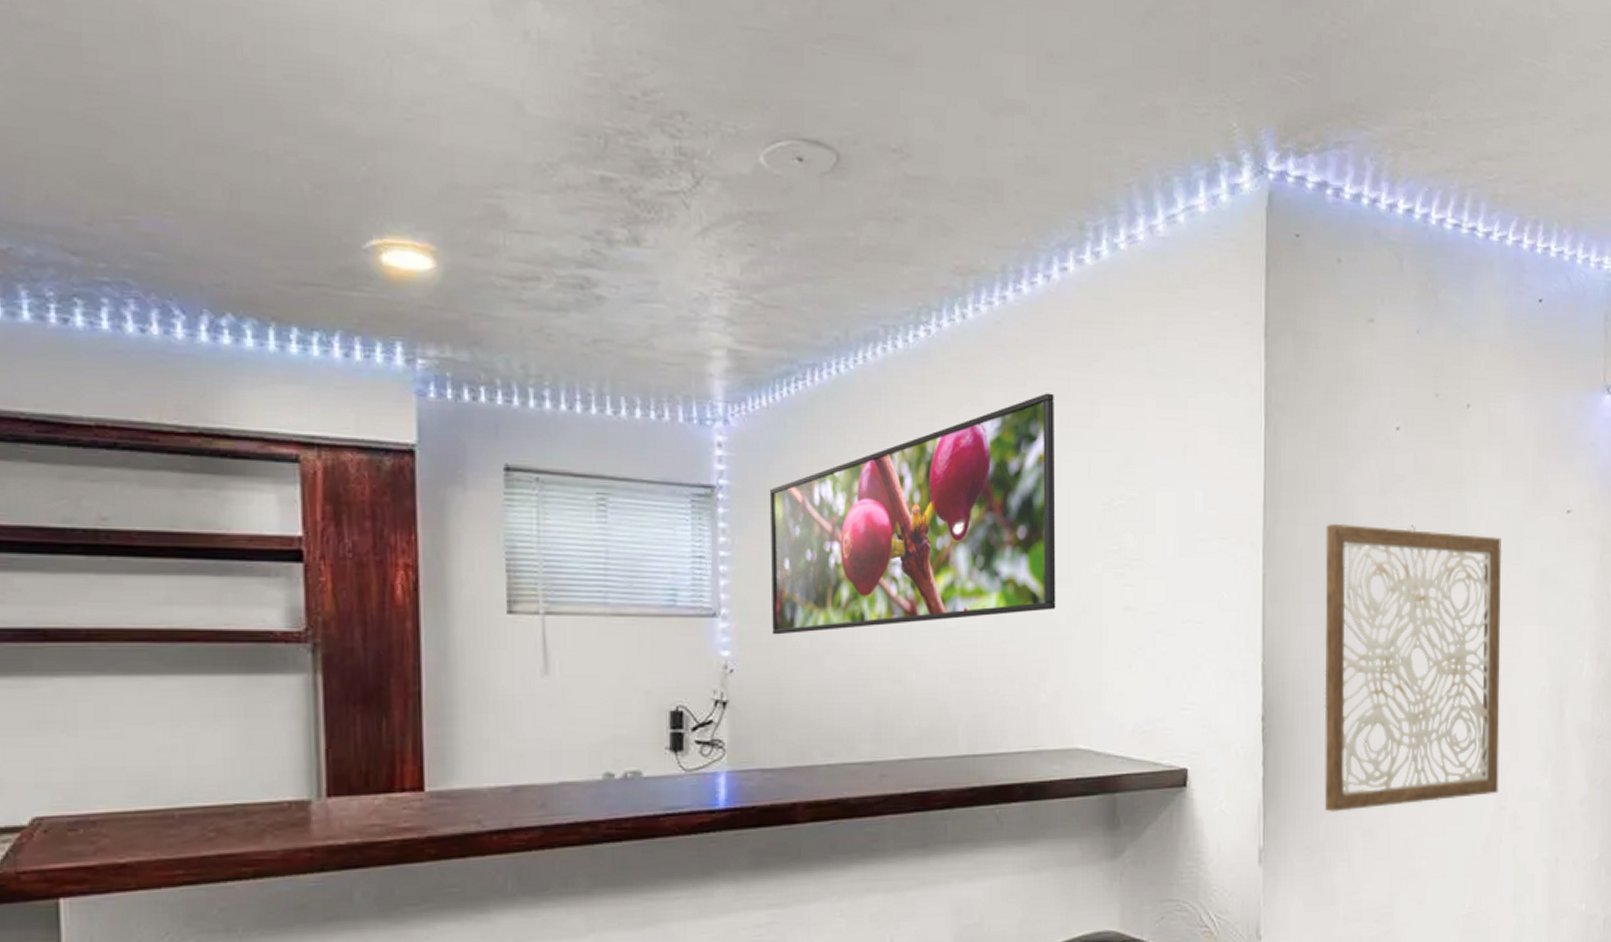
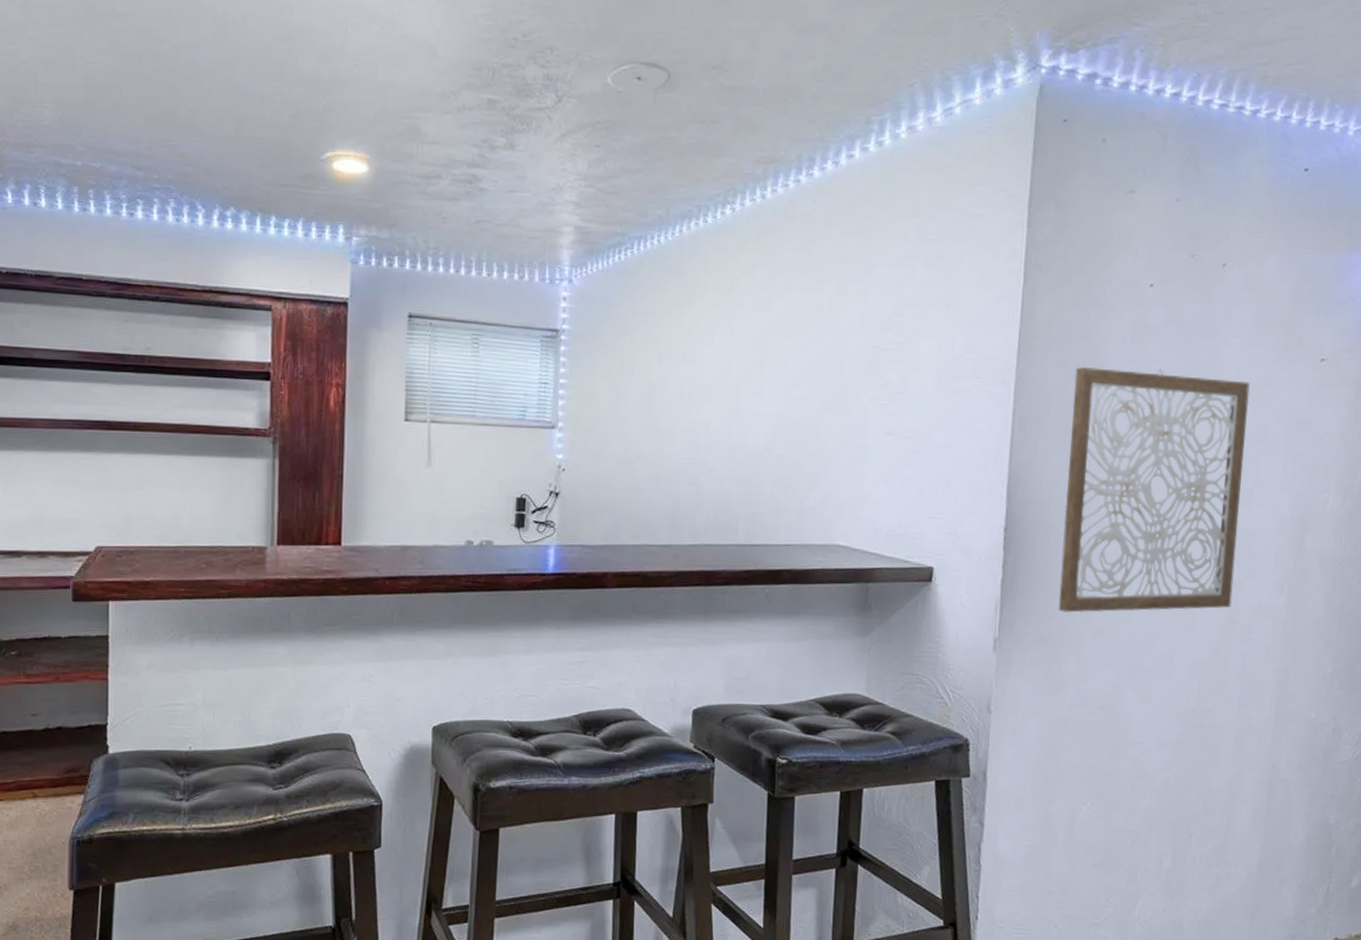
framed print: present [769,393,1056,635] -> none [596,257,836,444]

